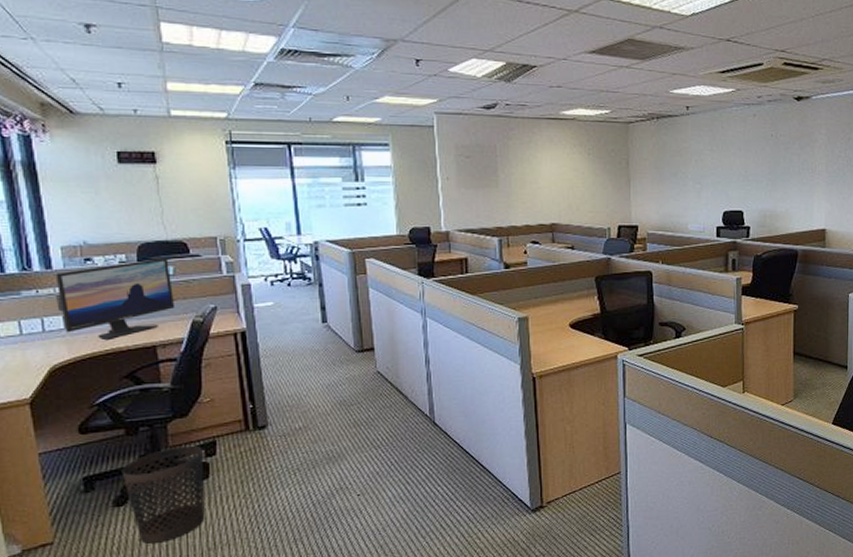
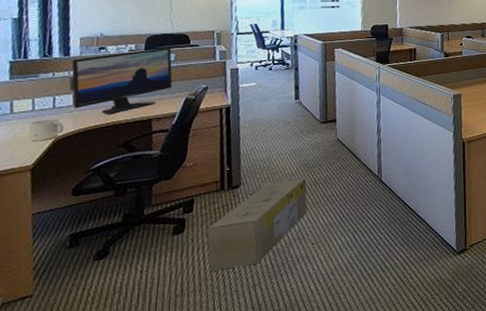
mug: none [18,344,58,371] -> present [28,118,63,142]
trash bin: present [121,445,205,544] -> none [105,204,181,293]
cardboard box: none [235,419,349,523] -> present [207,178,308,271]

